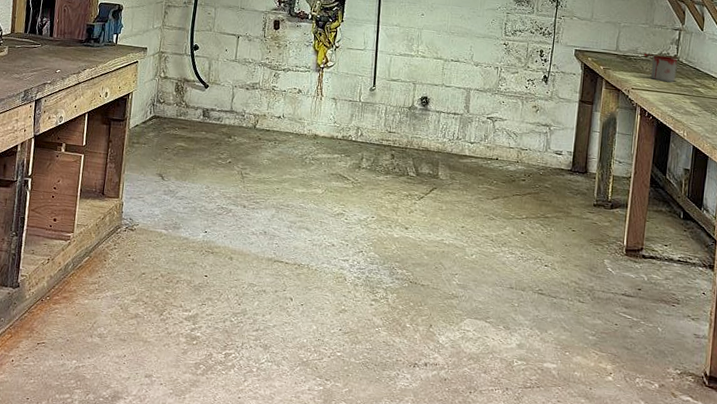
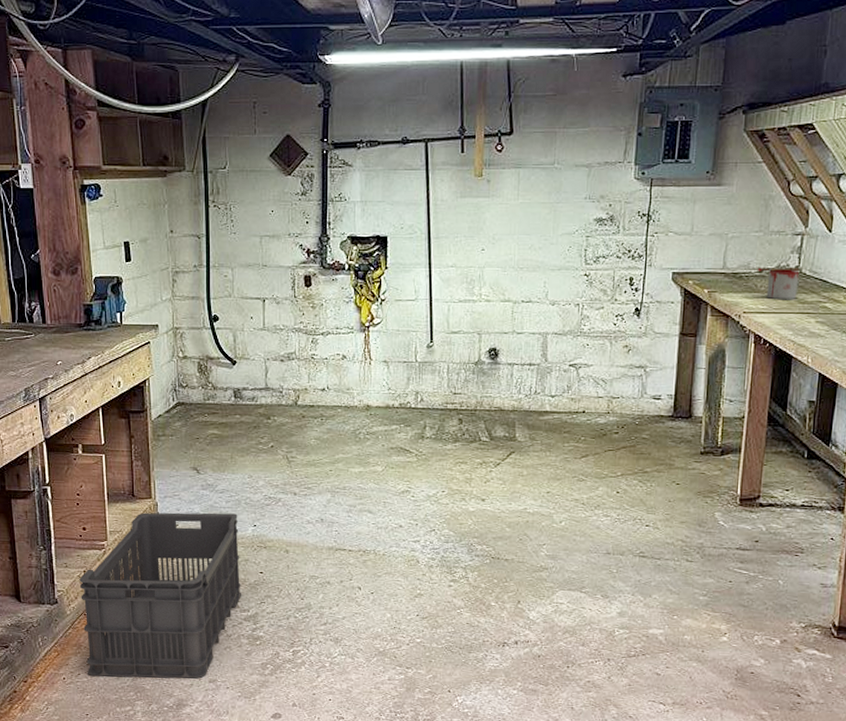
plastic crate: none [35,210,192,373] -> present [79,512,241,679]

